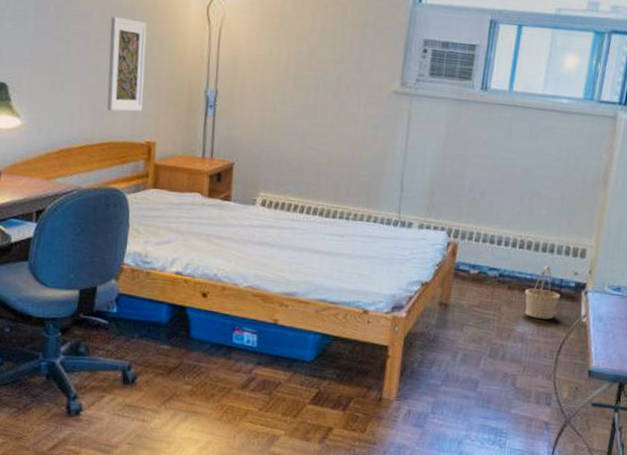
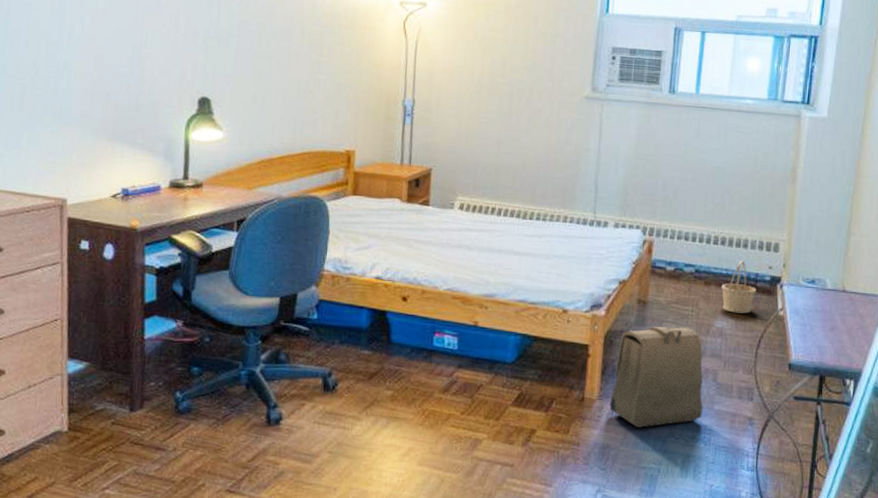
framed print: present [107,17,147,112] -> none [307,33,346,122]
backpack: none [407,329,503,429] -> present [609,326,703,428]

